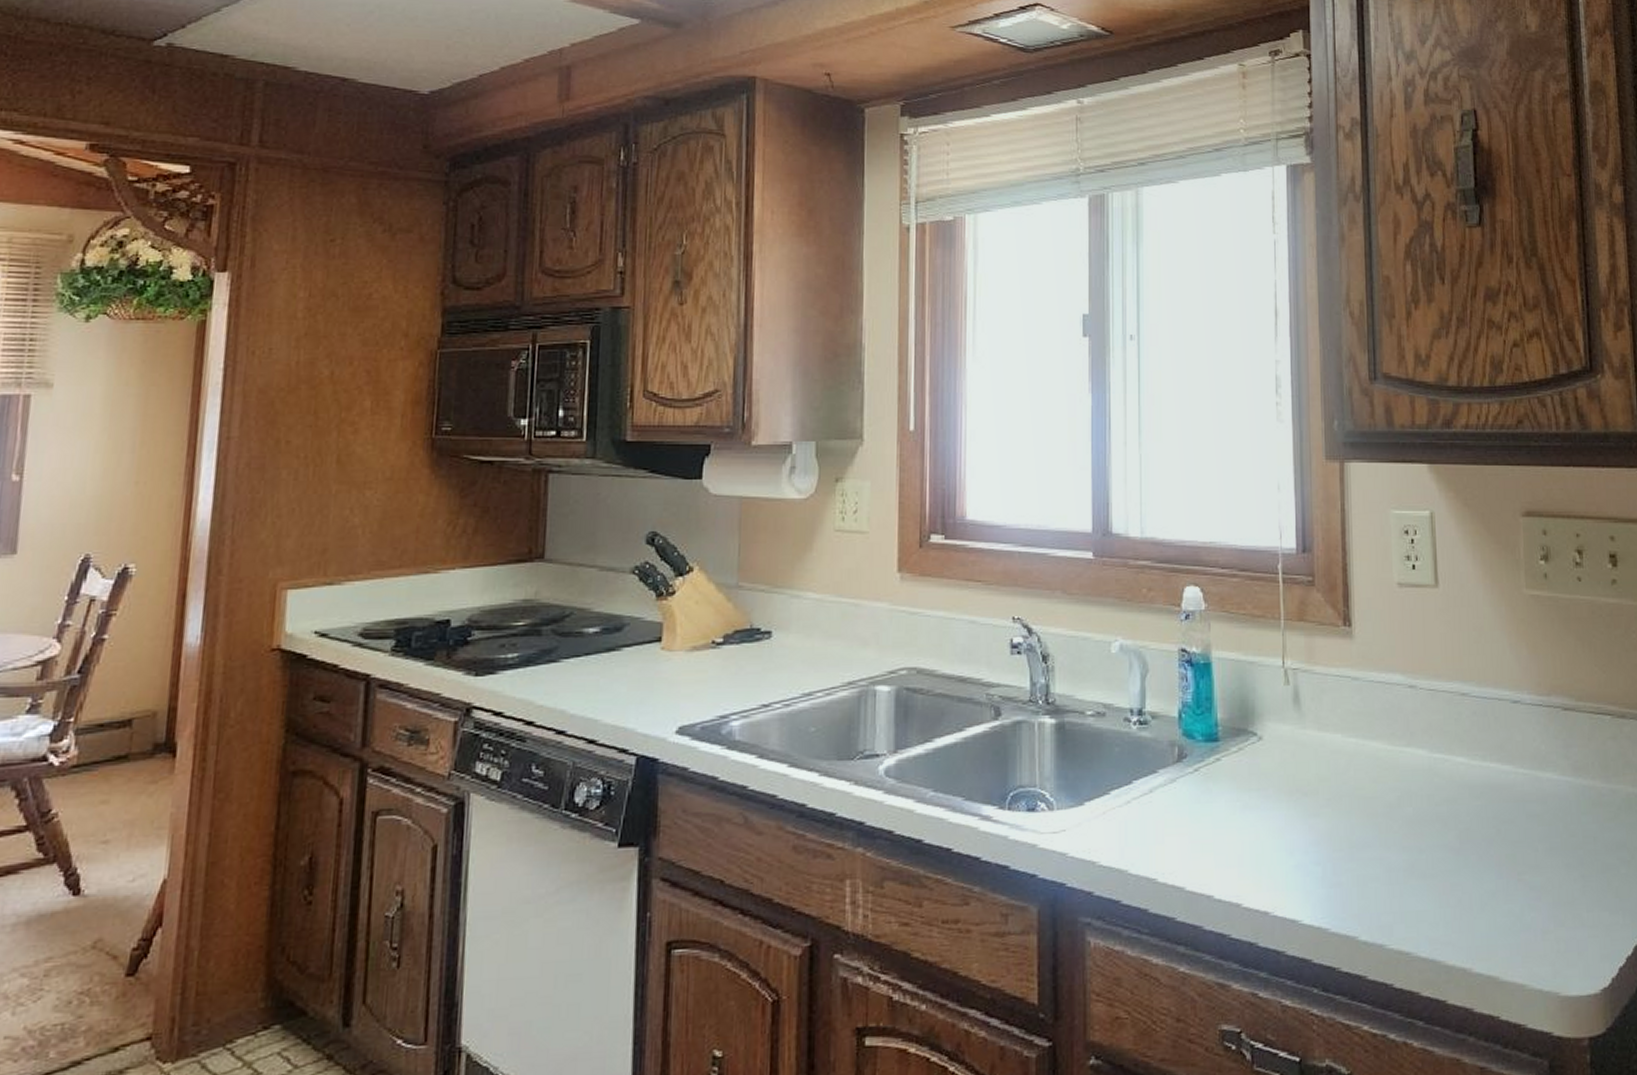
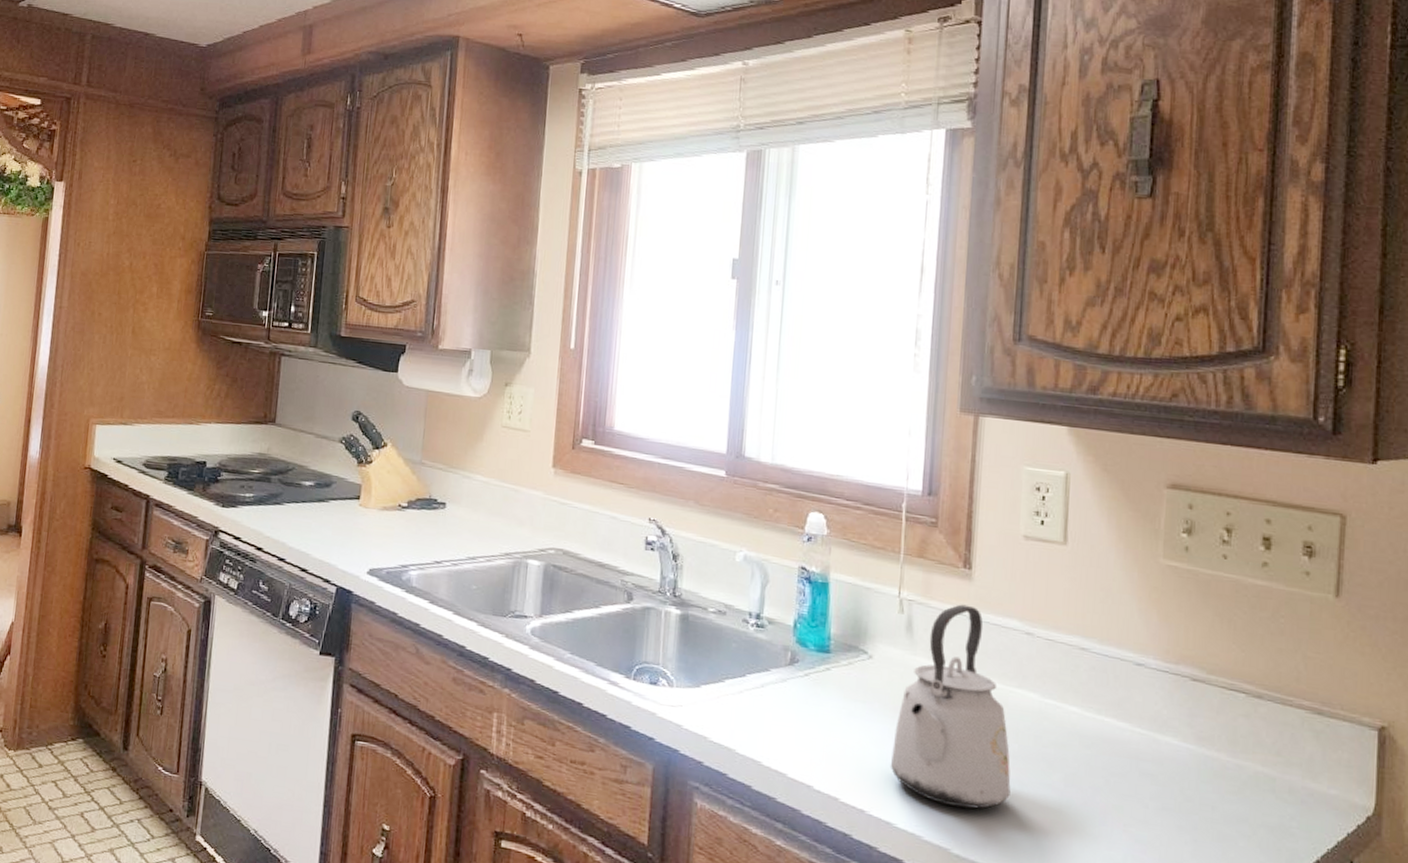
kettle: none [1290,665,1410,889] -> present [890,604,1011,809]

